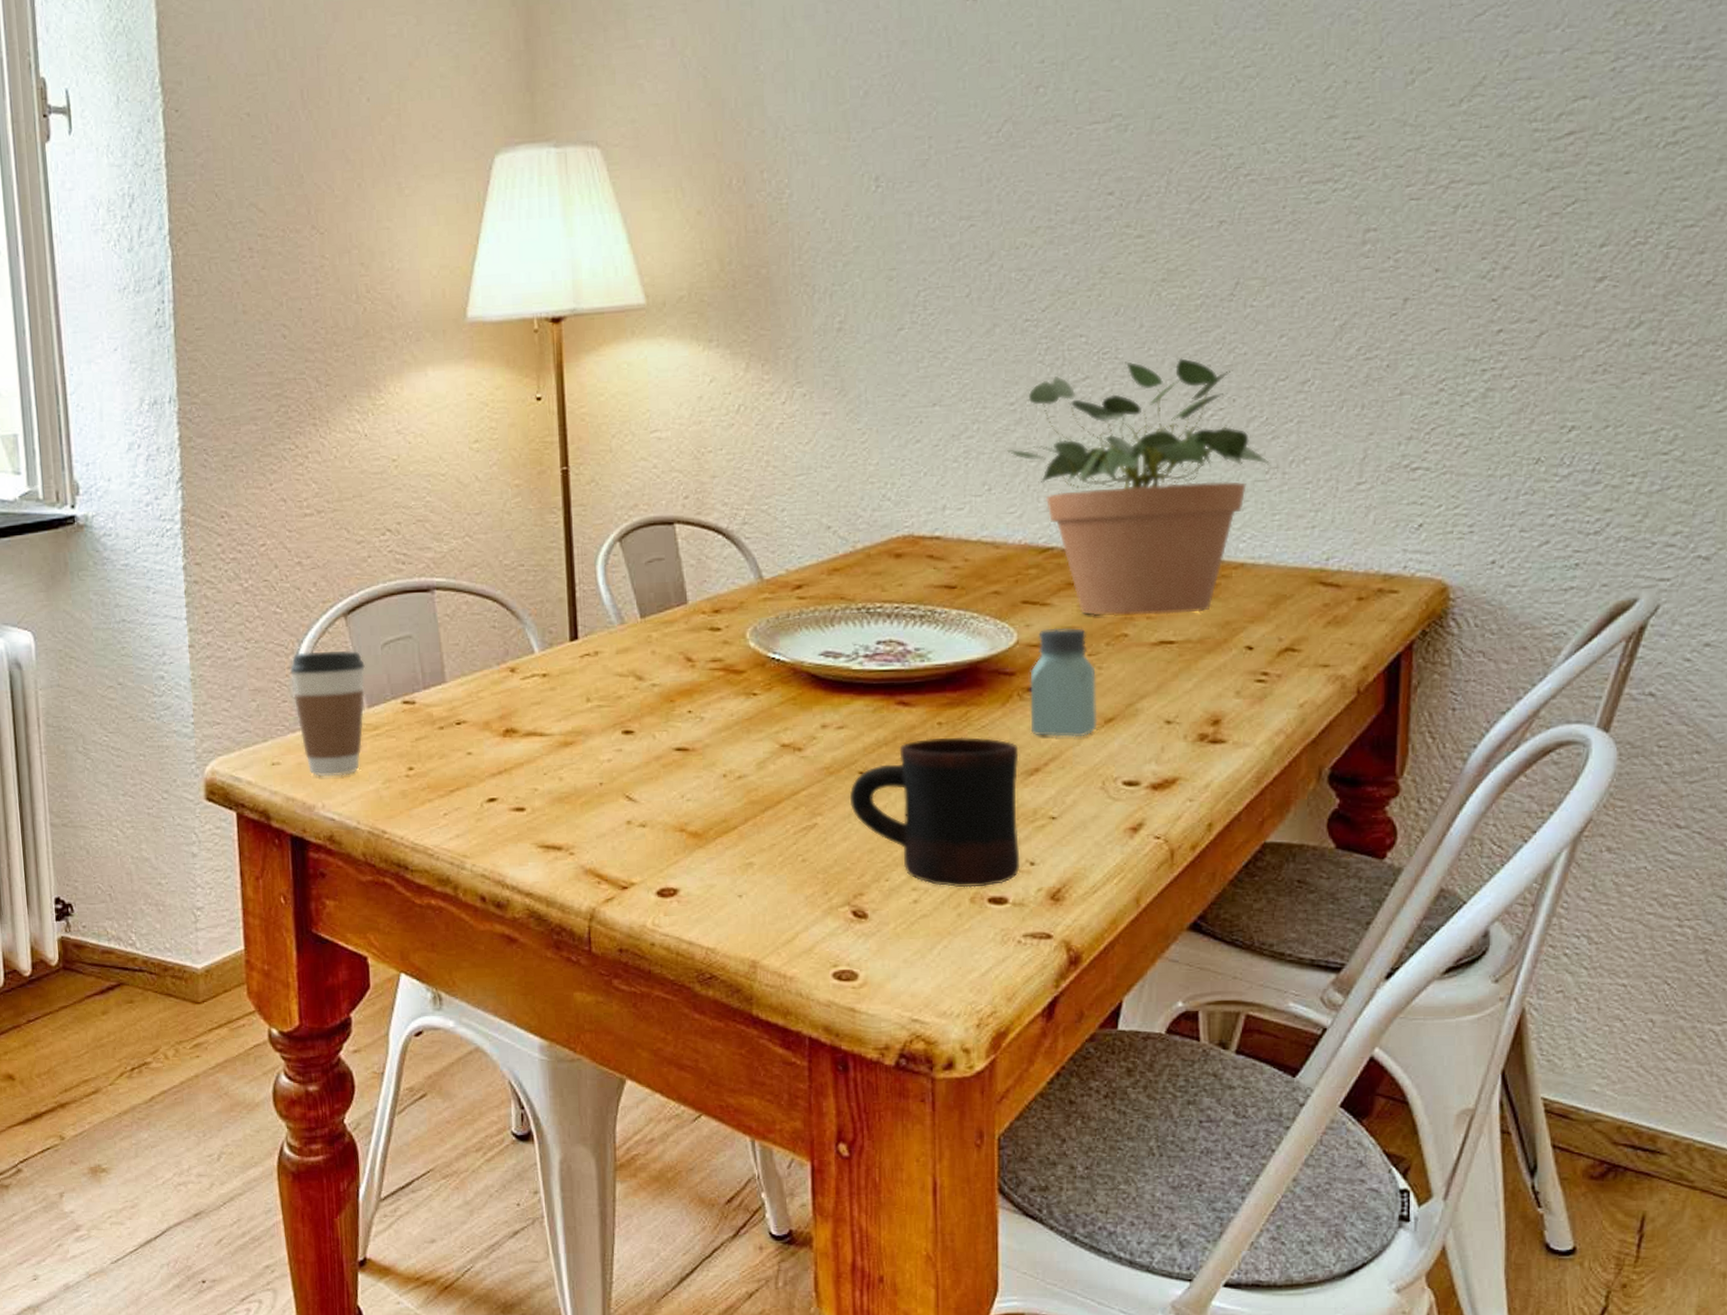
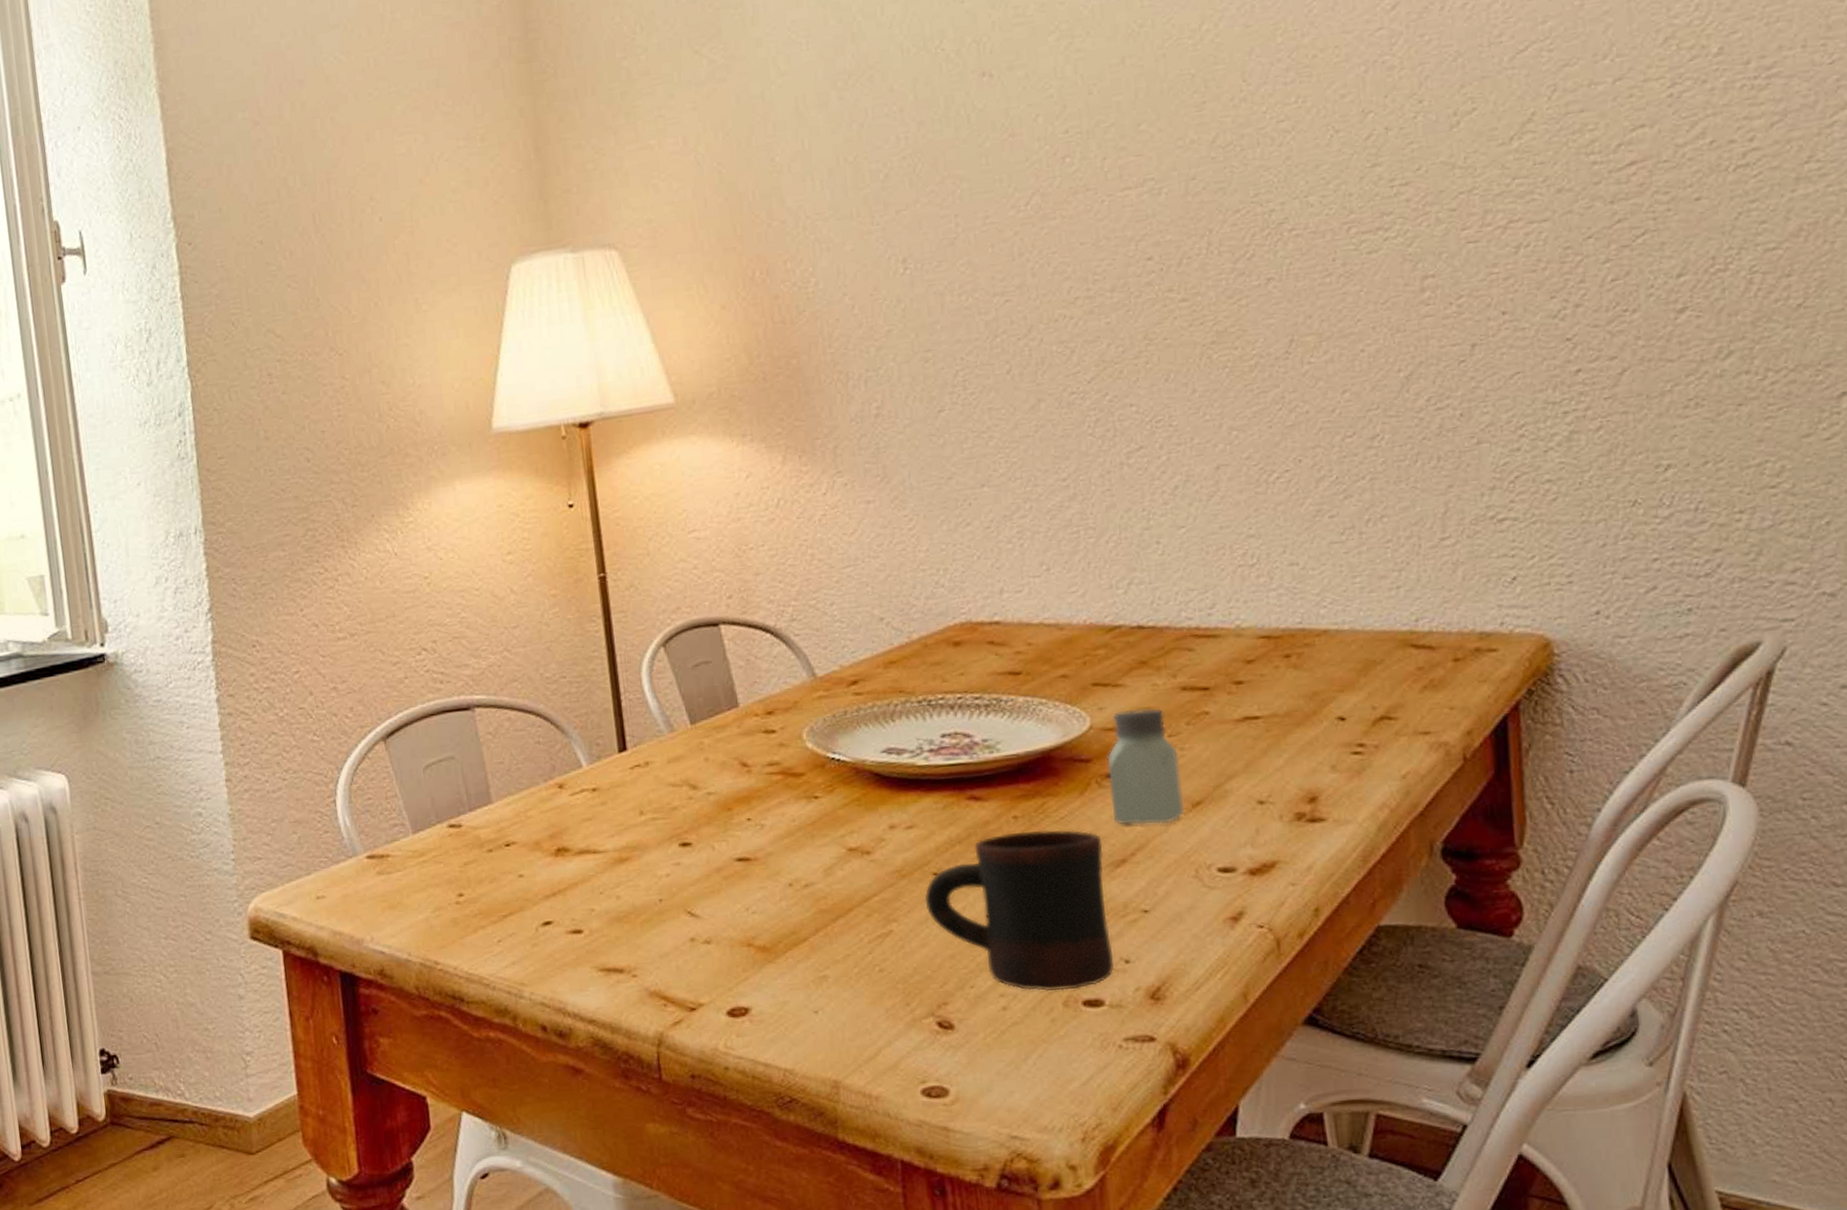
coffee cup: present [289,650,366,777] -> none [329,775,410,908]
potted plant: present [1007,357,1271,616] -> none [1063,420,1346,695]

